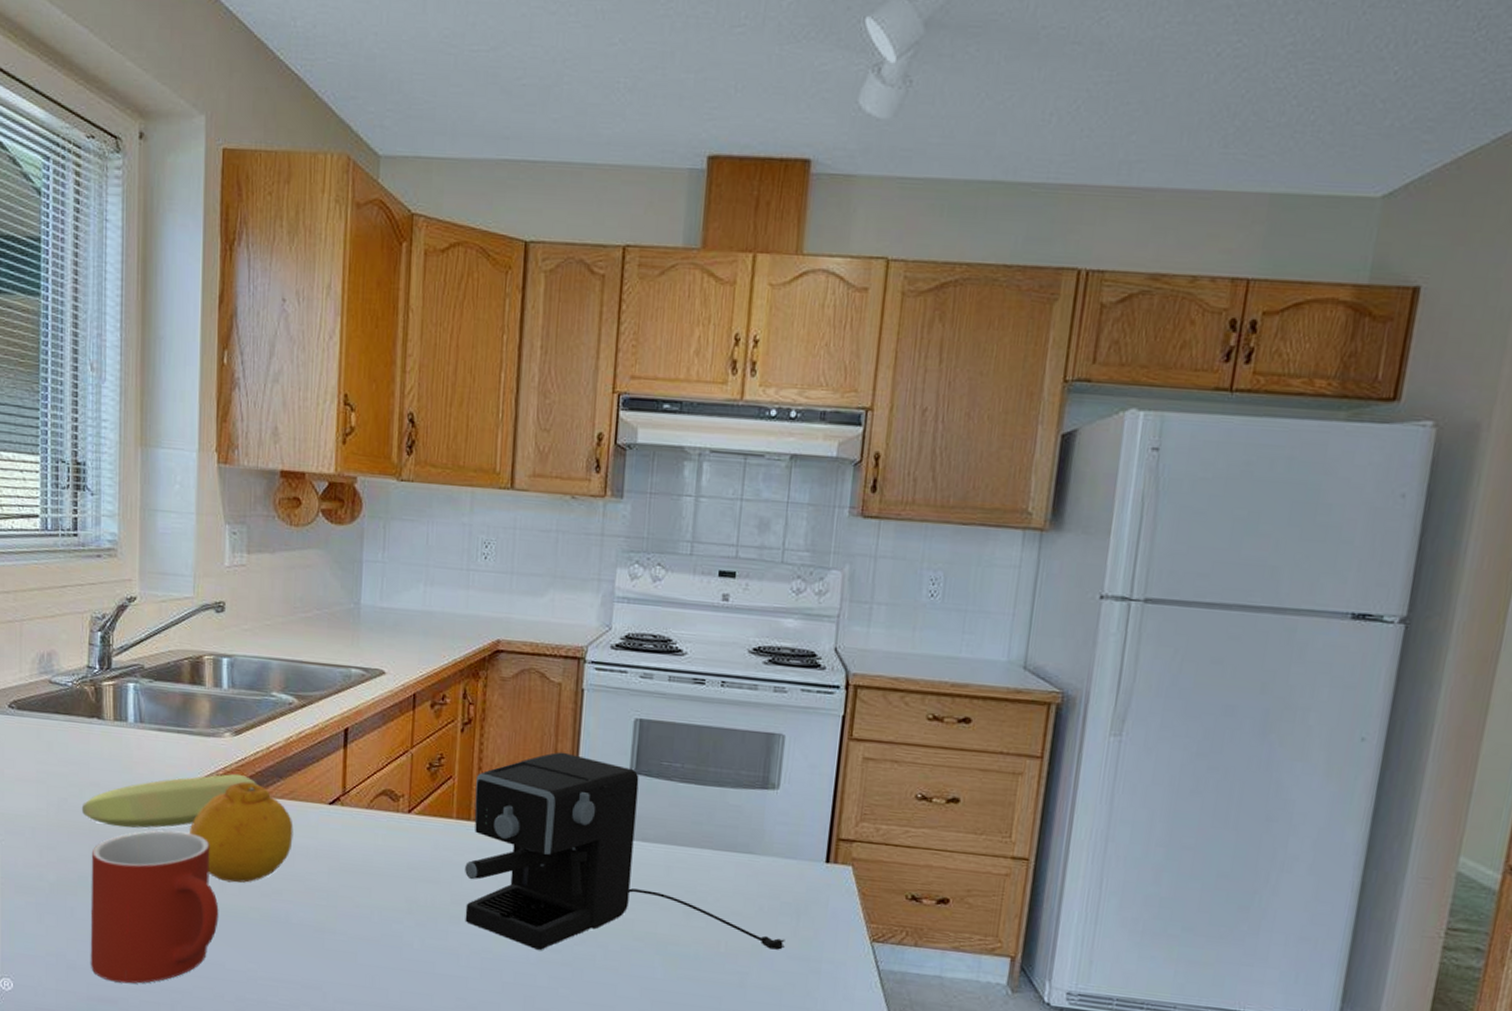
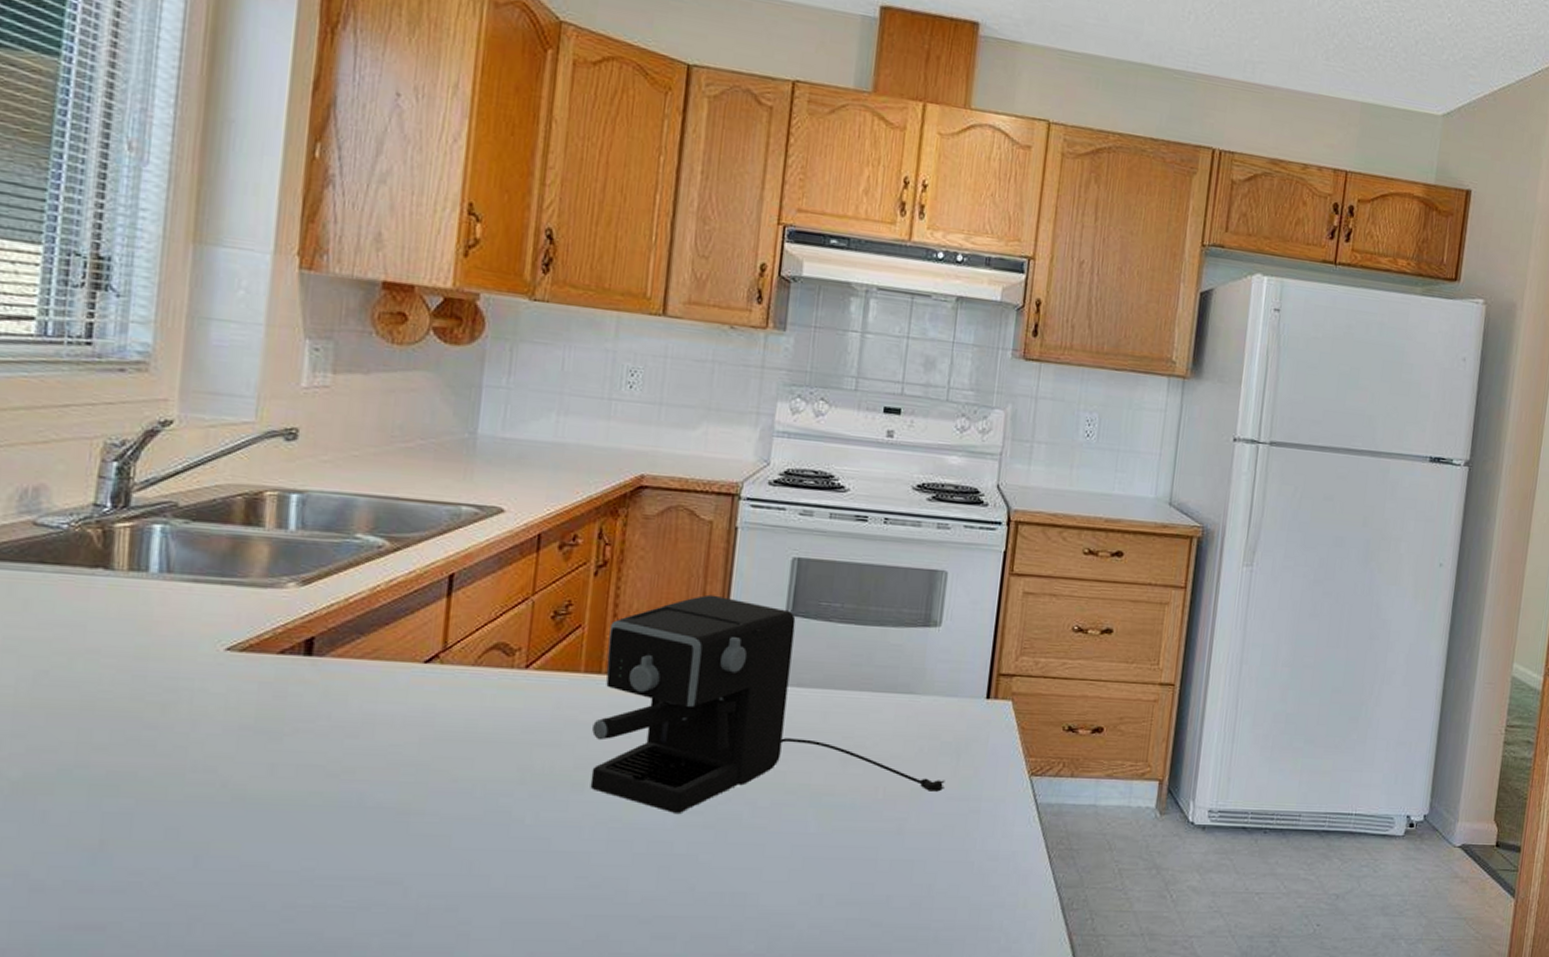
banana: present [81,773,259,829] -> none [69,631,331,704]
mug: present [90,830,219,984] -> none [66,704,266,903]
fruit: present [189,781,293,883] -> none [228,640,376,764]

